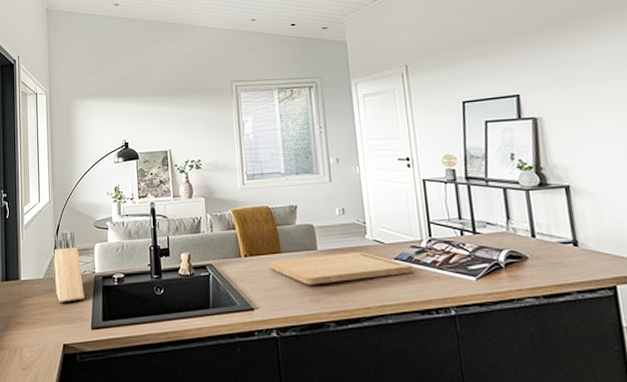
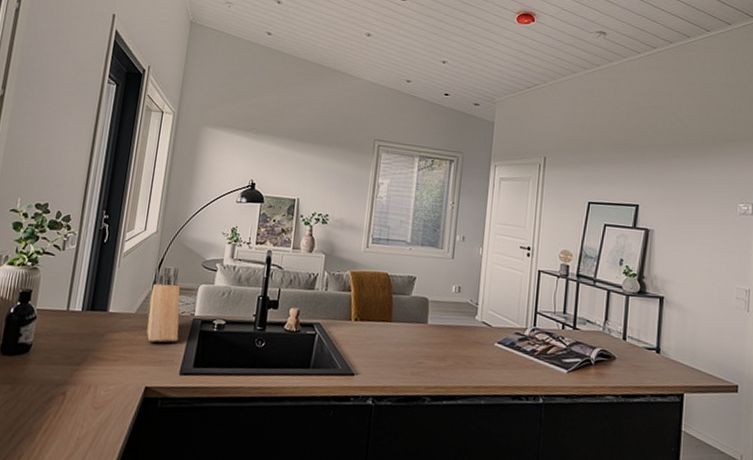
cutting board: present [269,252,413,285] -> none [378,328,513,359]

